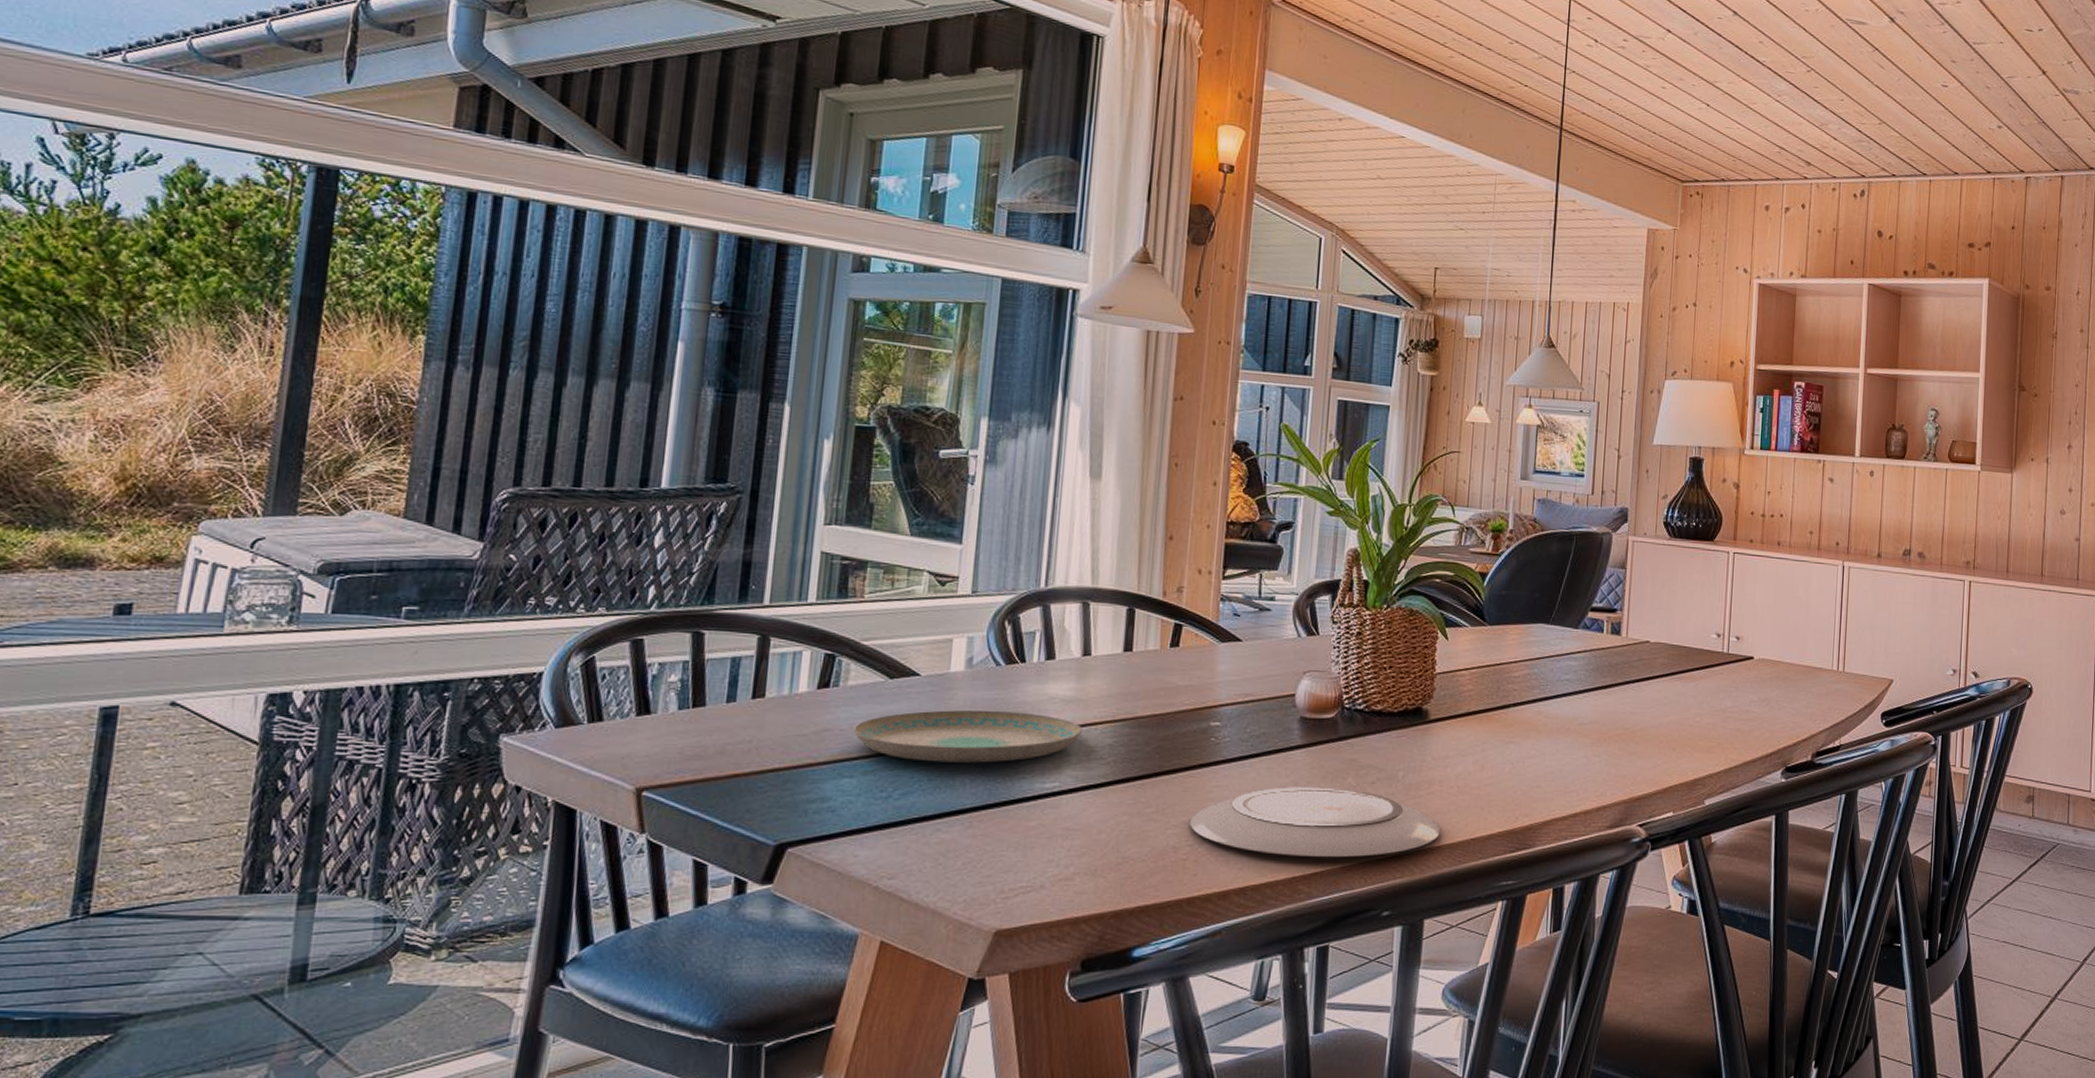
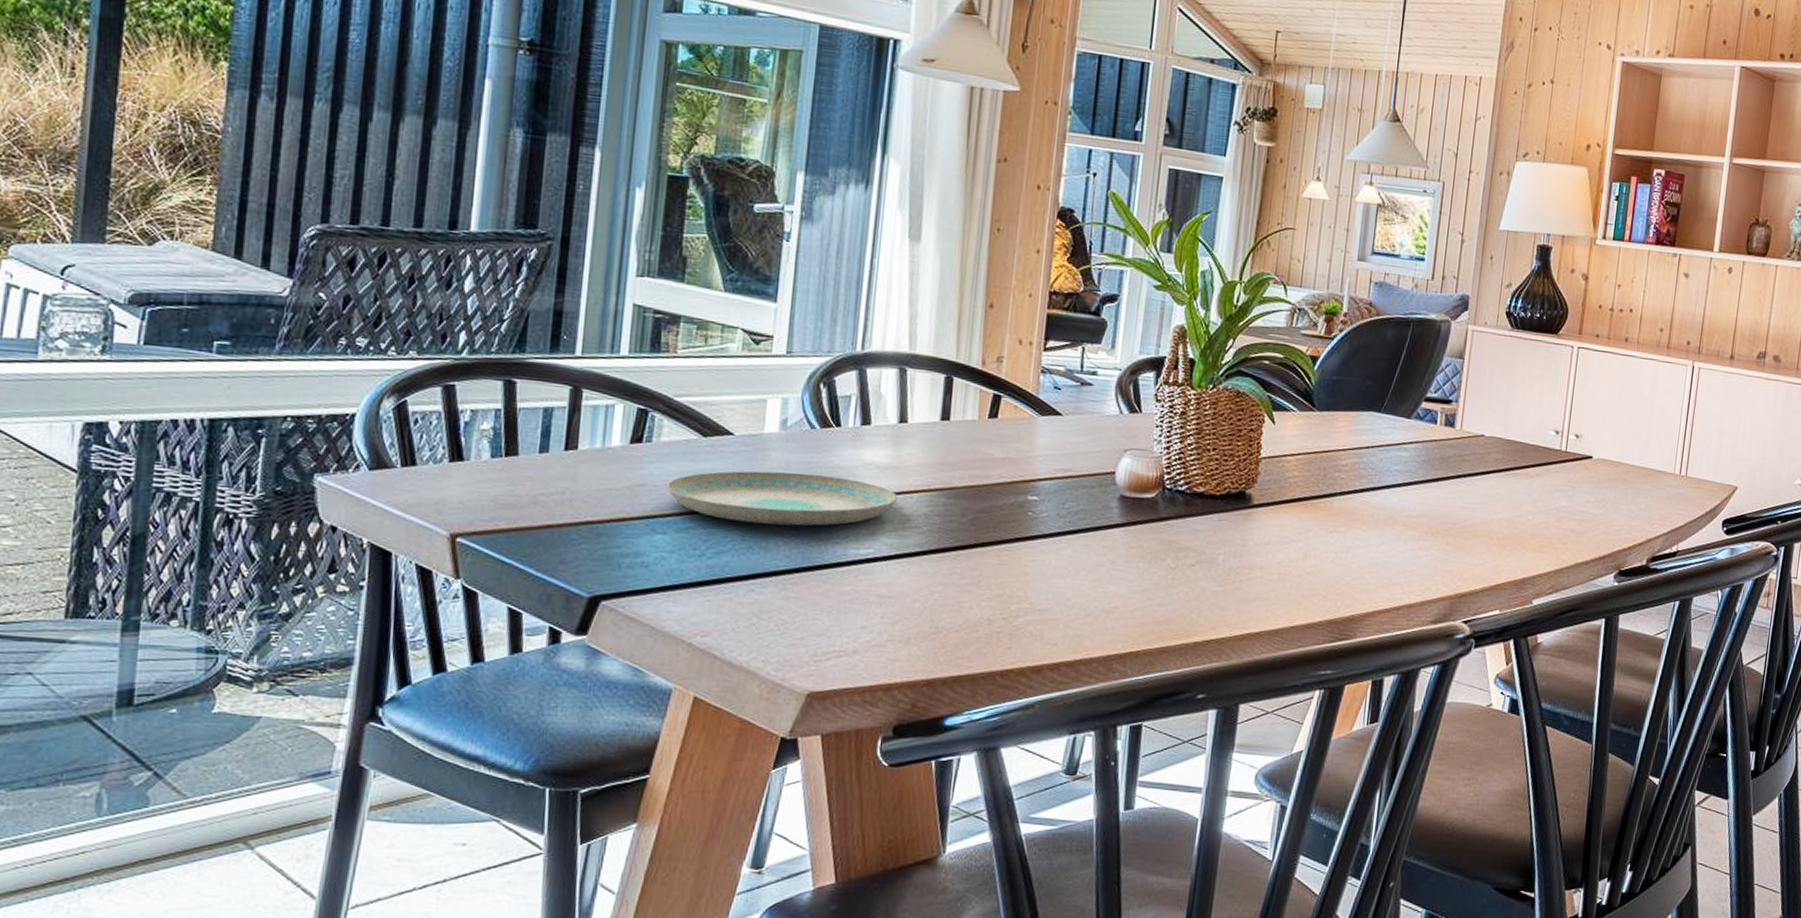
plate: present [1190,787,1441,858] -> none [1005,565,1260,639]

